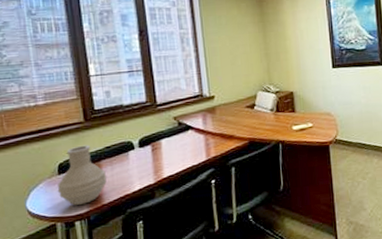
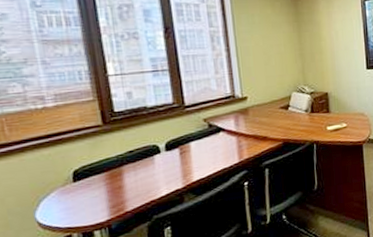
vase: present [57,145,107,206] -> none [72,149,130,215]

